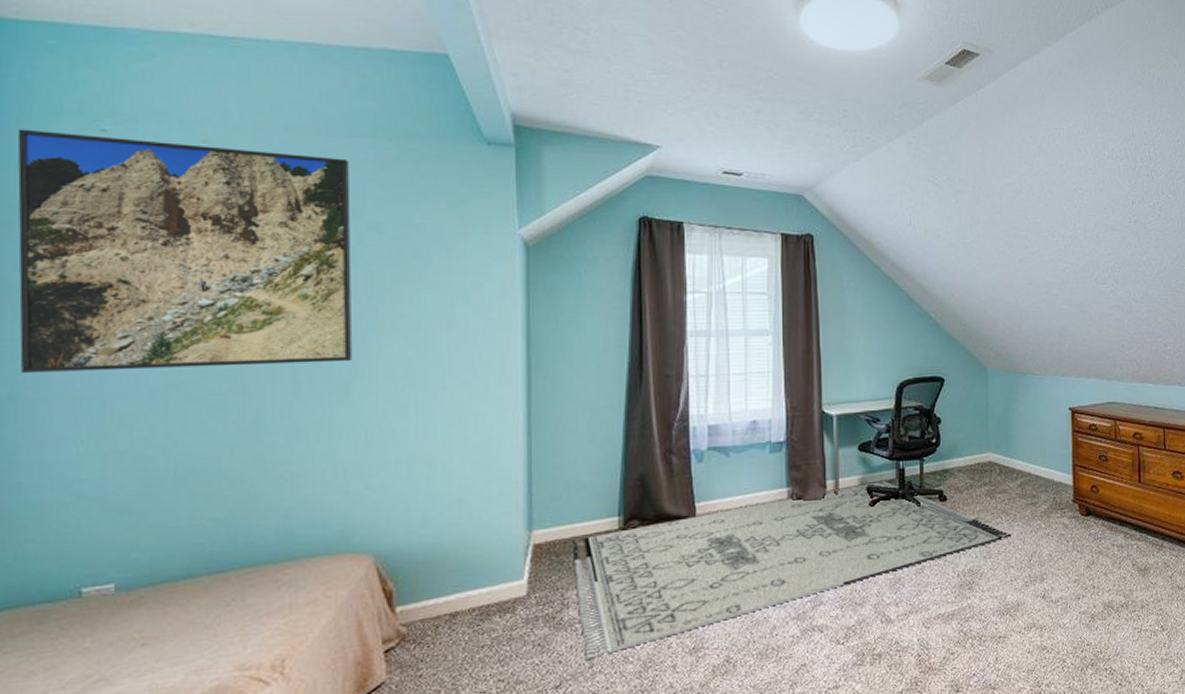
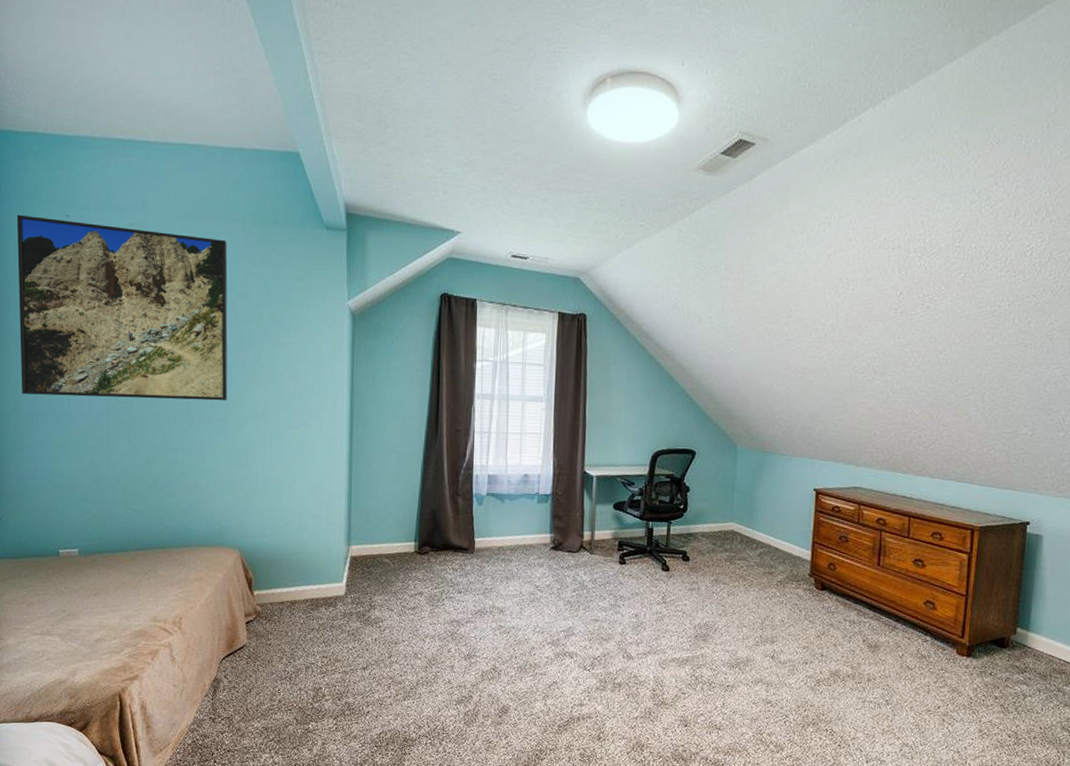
rug: present [572,481,1012,661] -> none [379,537,747,652]

